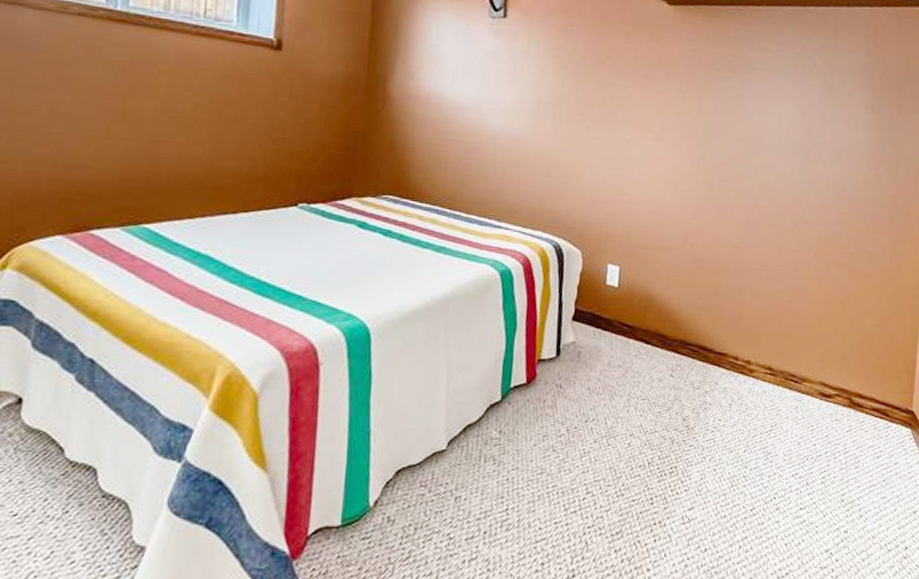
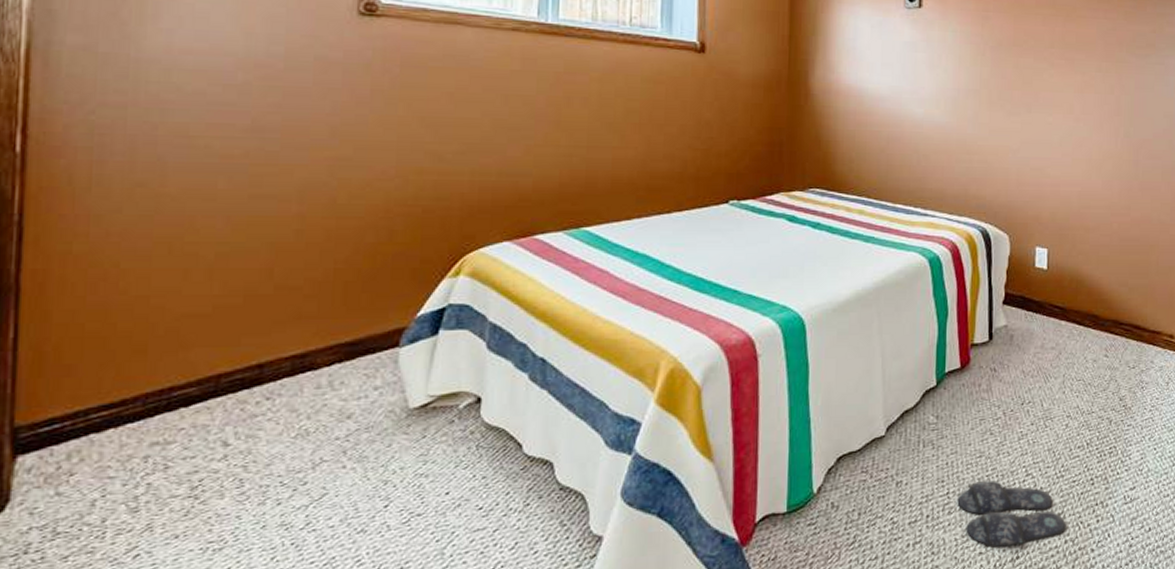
slippers: none [516,498,624,566] -> present [957,481,1066,548]

